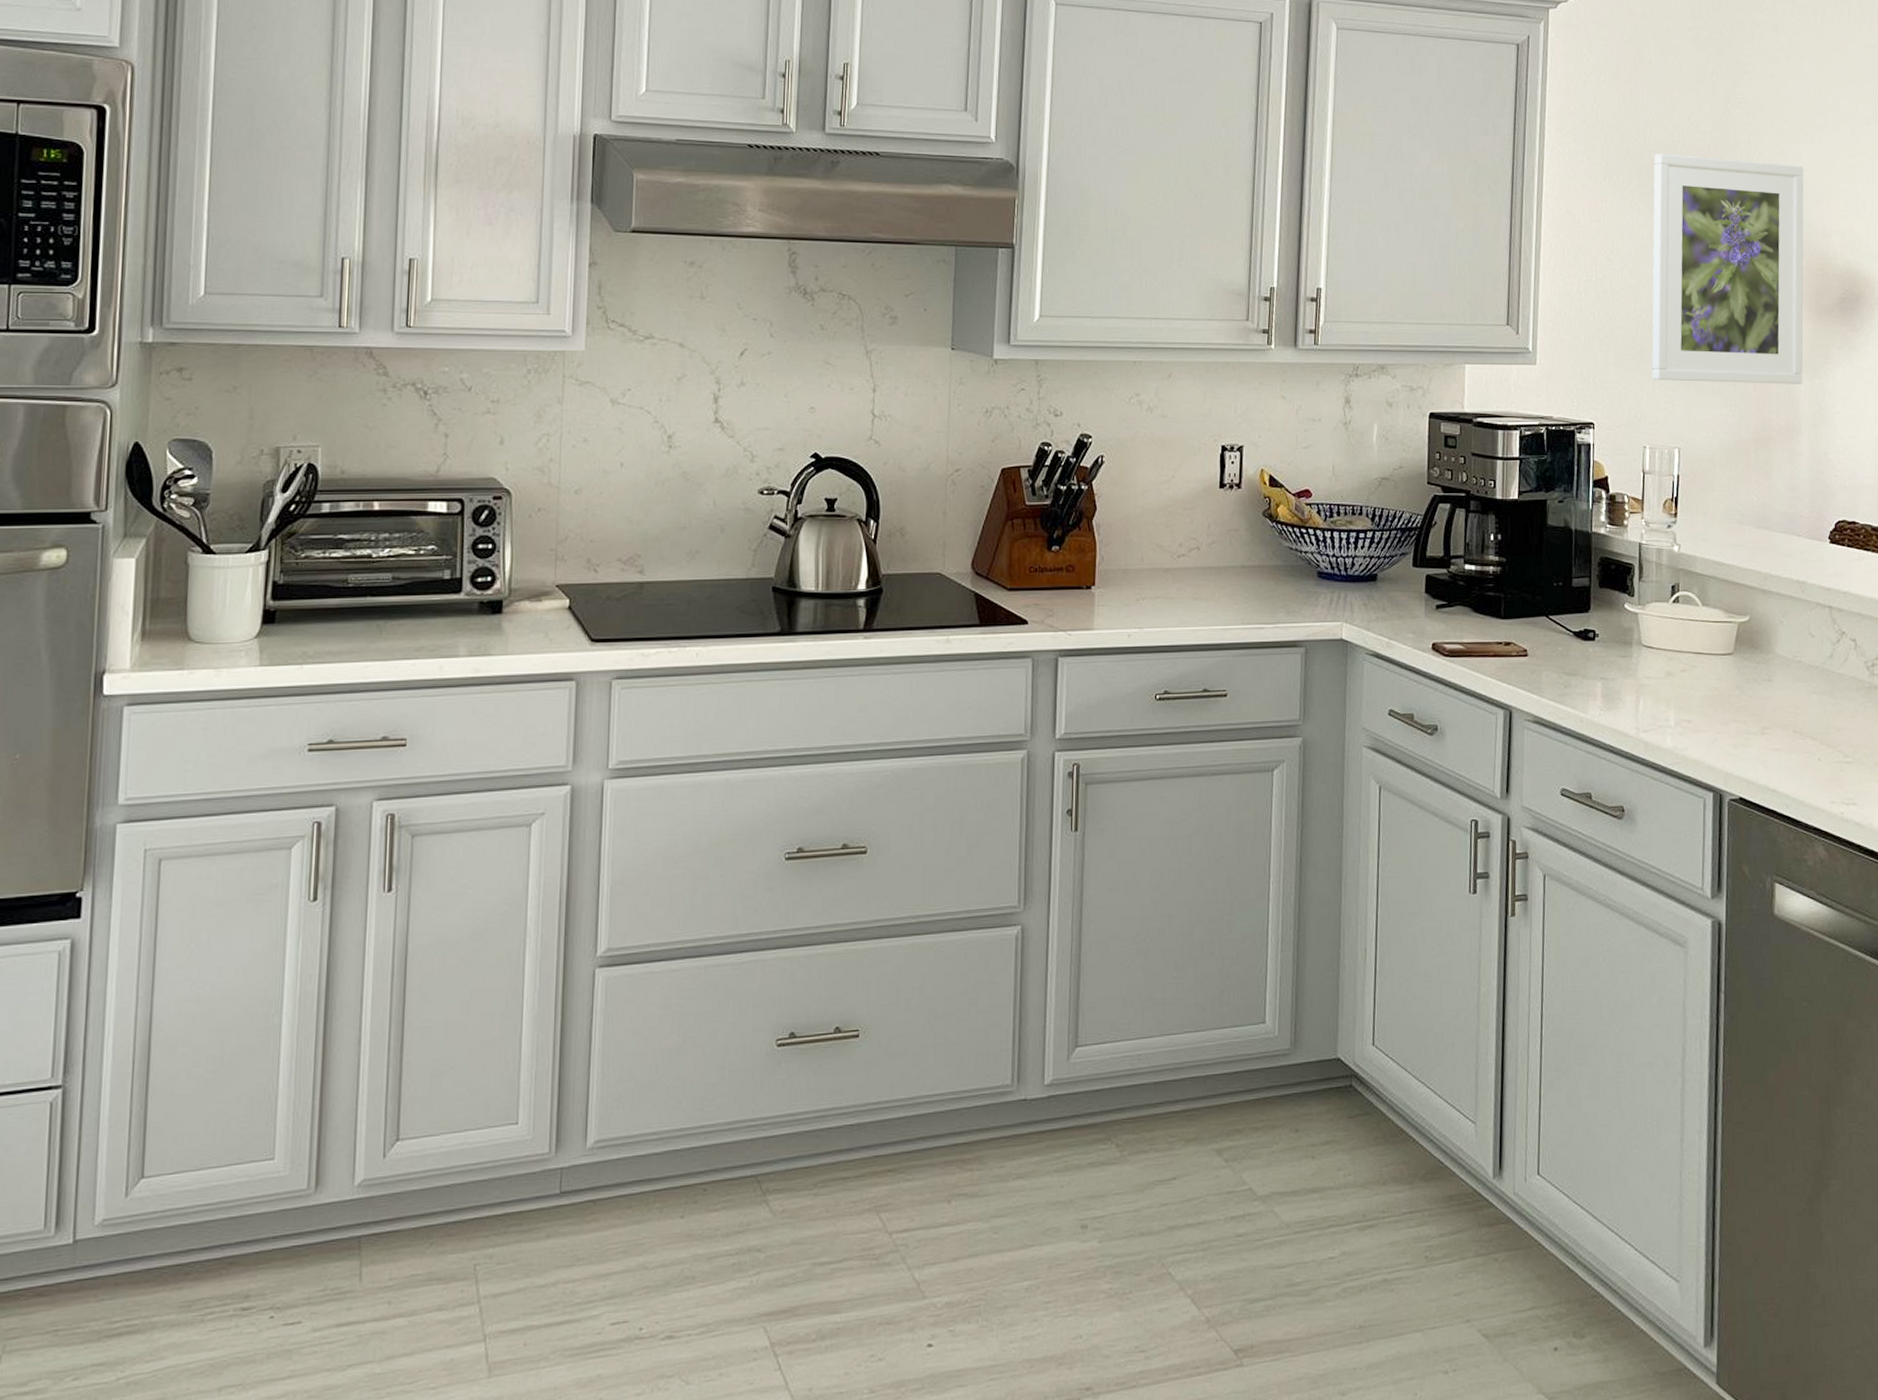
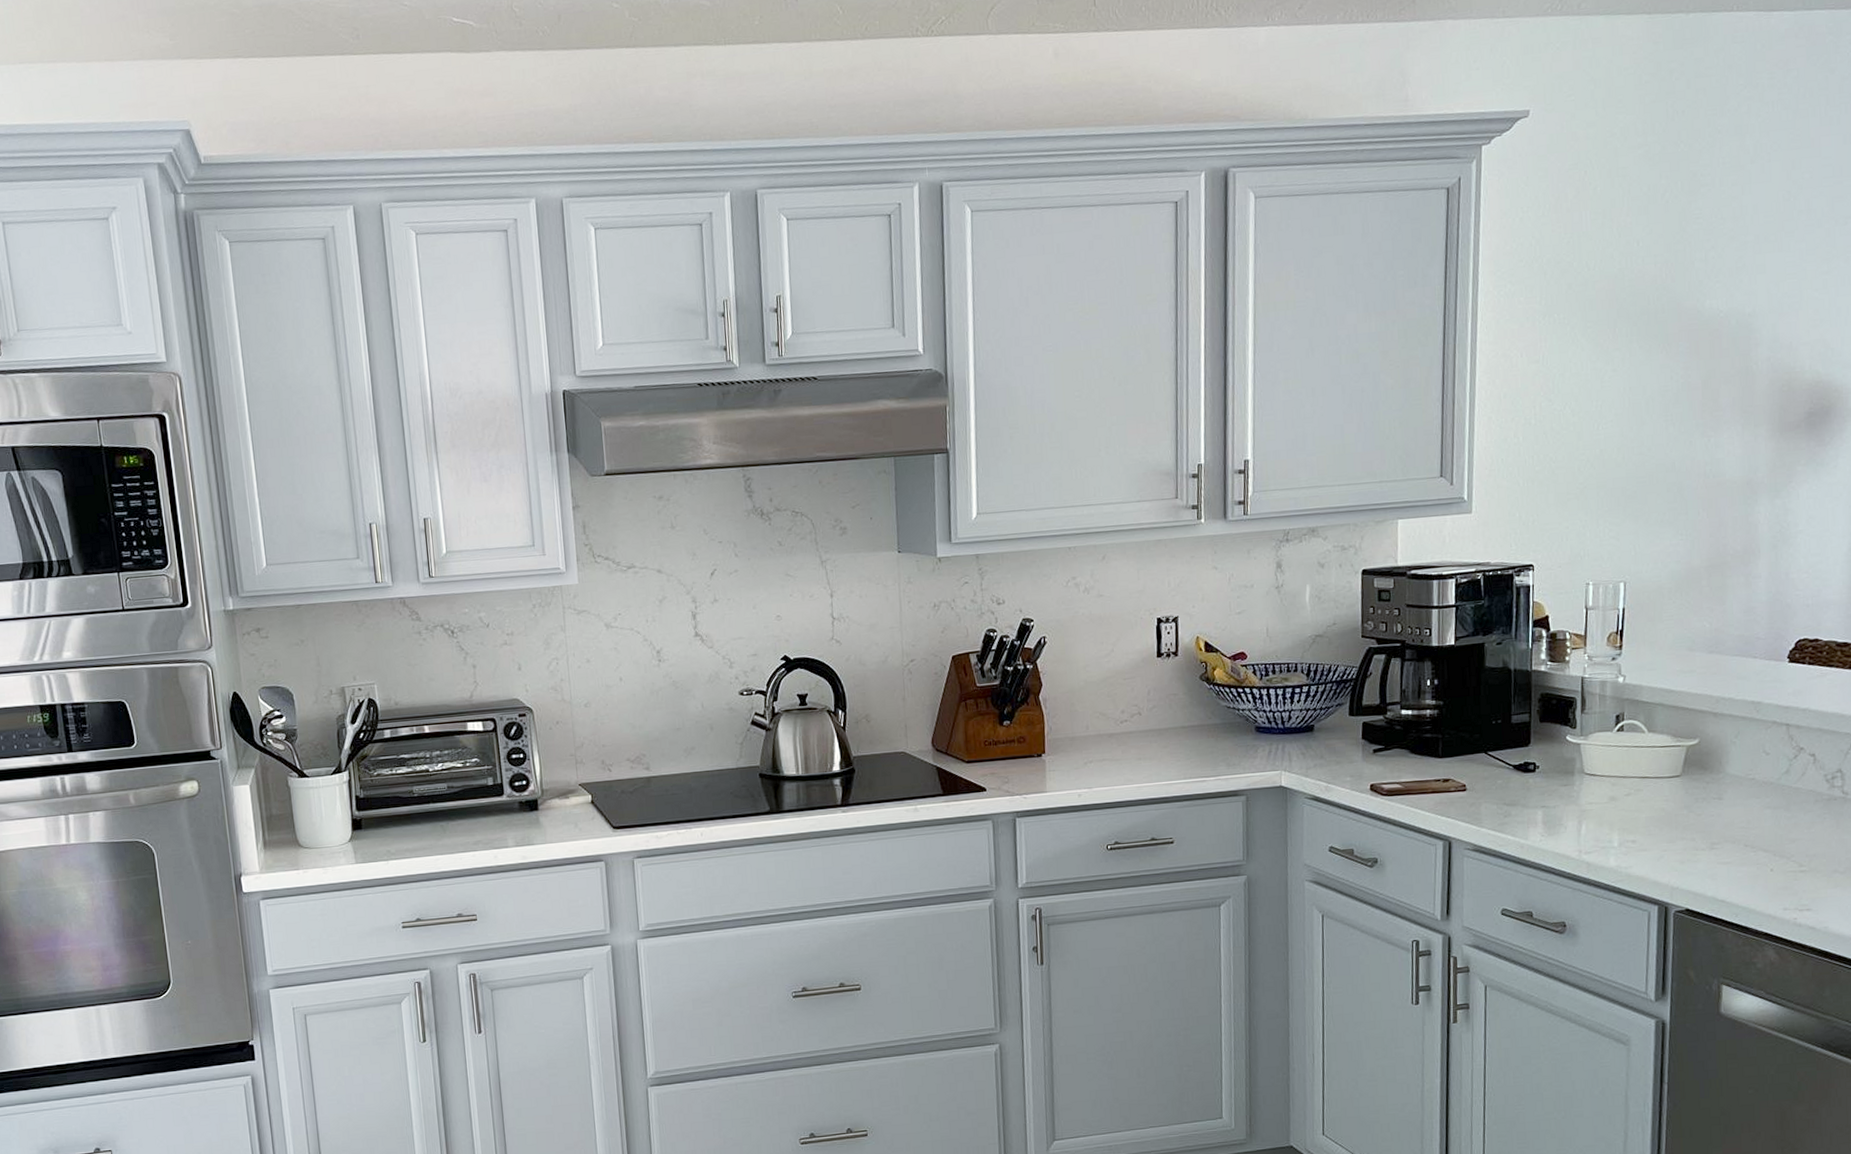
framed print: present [1651,154,1804,384] -> none [1595,277,1769,517]

